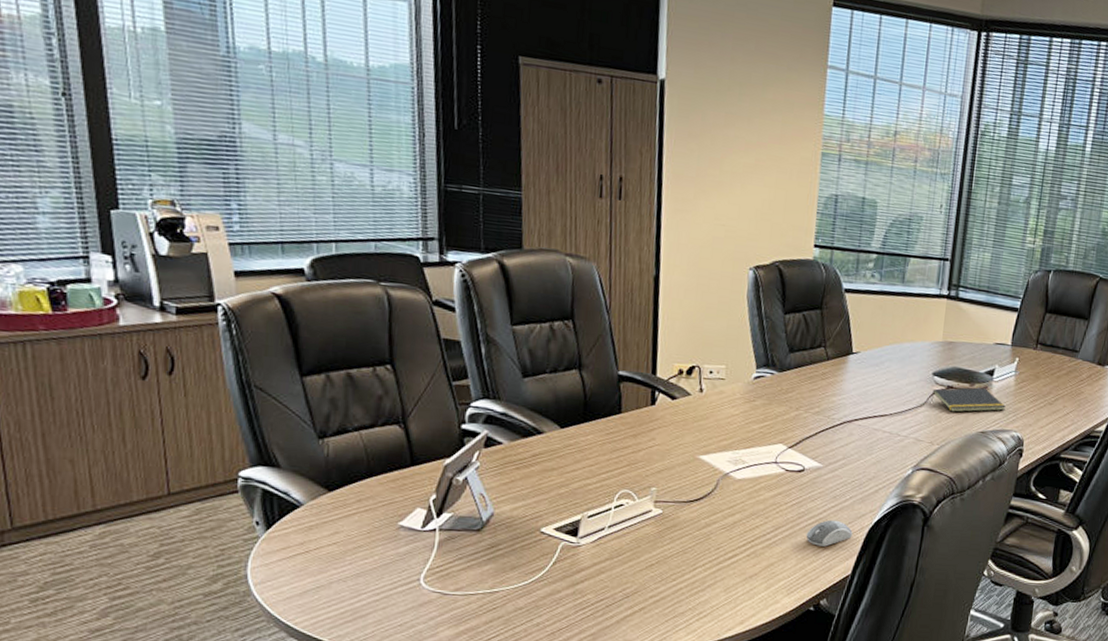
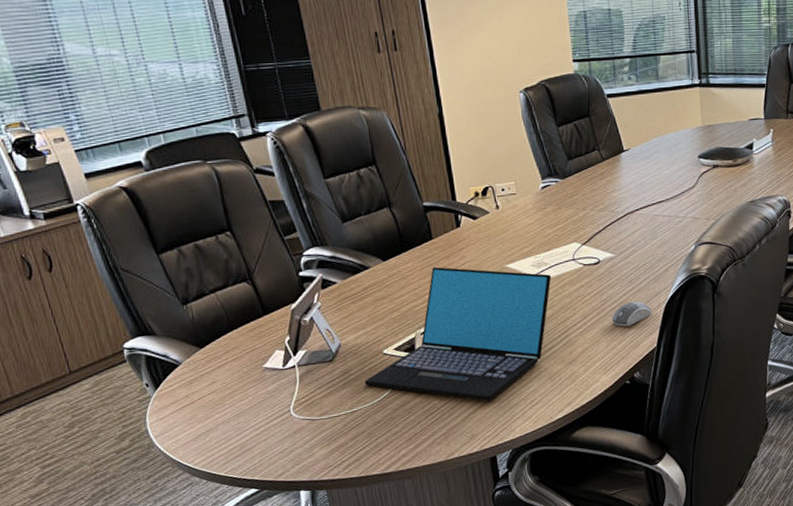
laptop: none [512,445,748,605] -> present [364,267,552,402]
notepad: present [930,387,1006,413] -> none [700,161,769,188]

